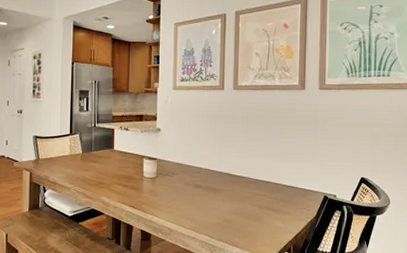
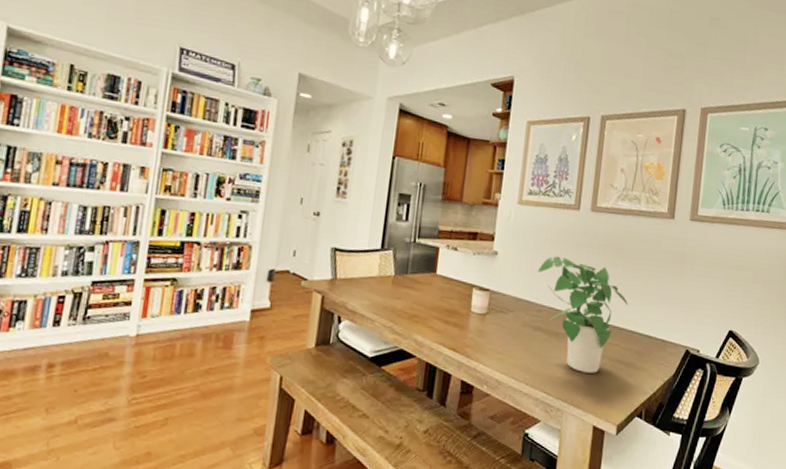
potted plant: none [193,128,272,219] -> present [537,256,629,374]

